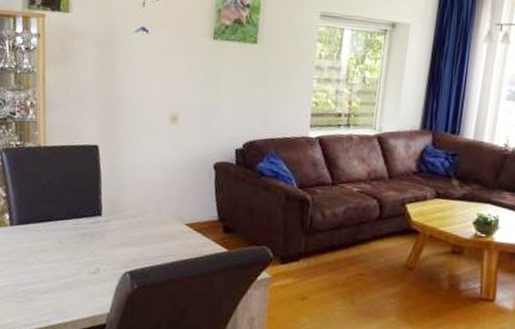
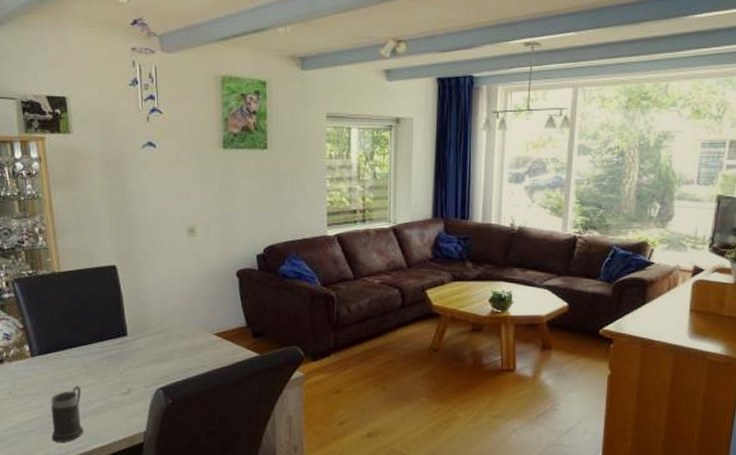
mug: none [20,259,52,313] -> present [51,386,84,442]

